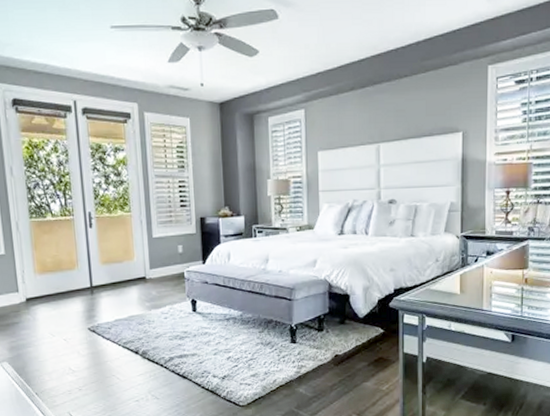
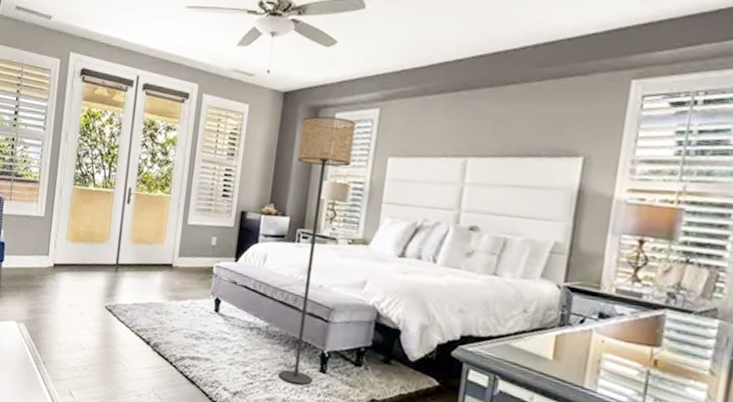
floor lamp: none [240,121,288,358] -> present [279,116,356,385]

